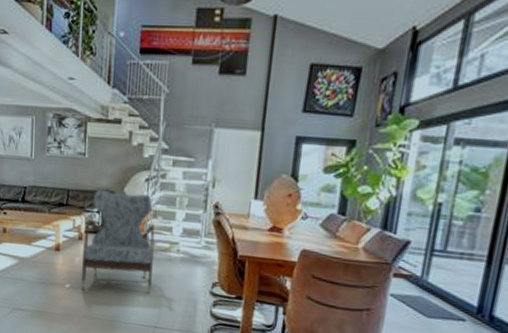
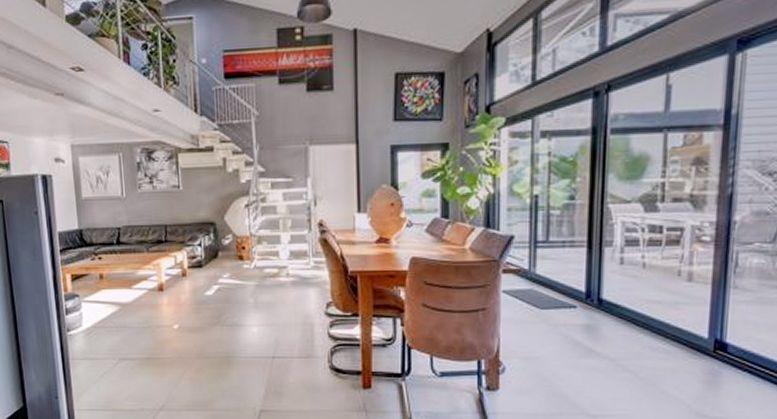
armchair: present [81,189,156,294] -> none [187,220,264,329]

